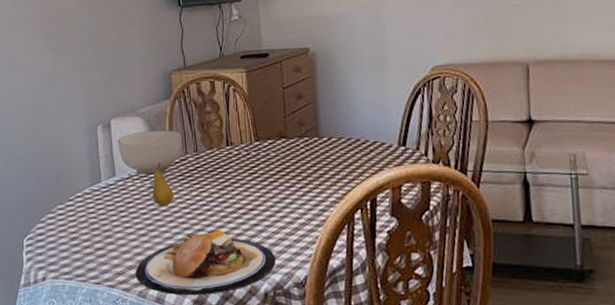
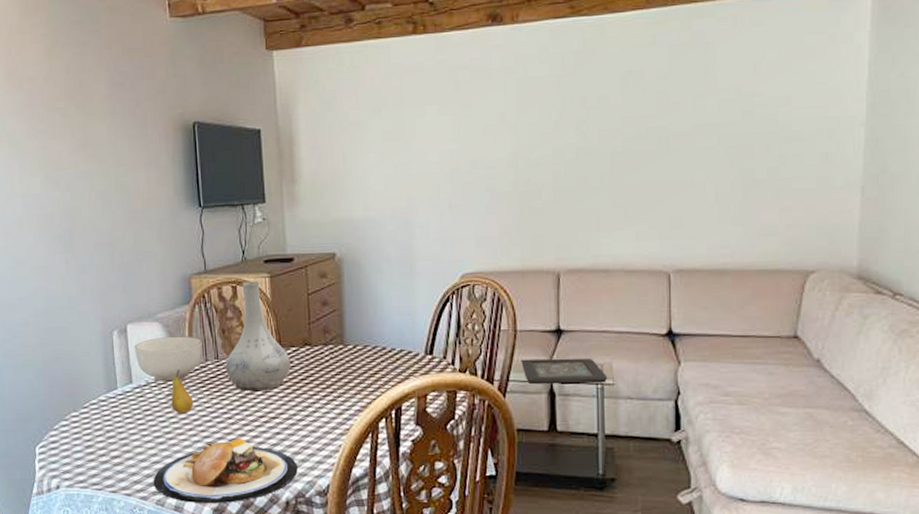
vase: none [204,76,268,184] -> present [225,281,291,392]
decorative tray: none [493,147,582,175] -> present [521,357,608,385]

